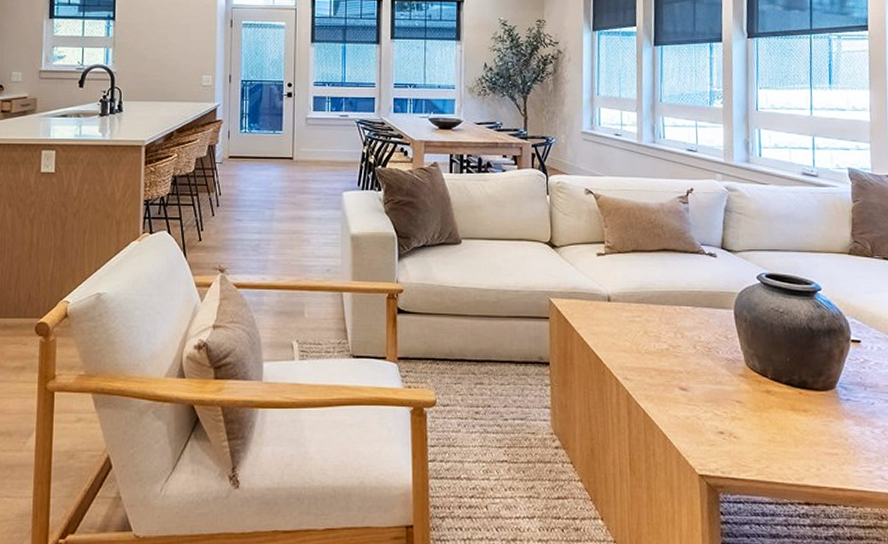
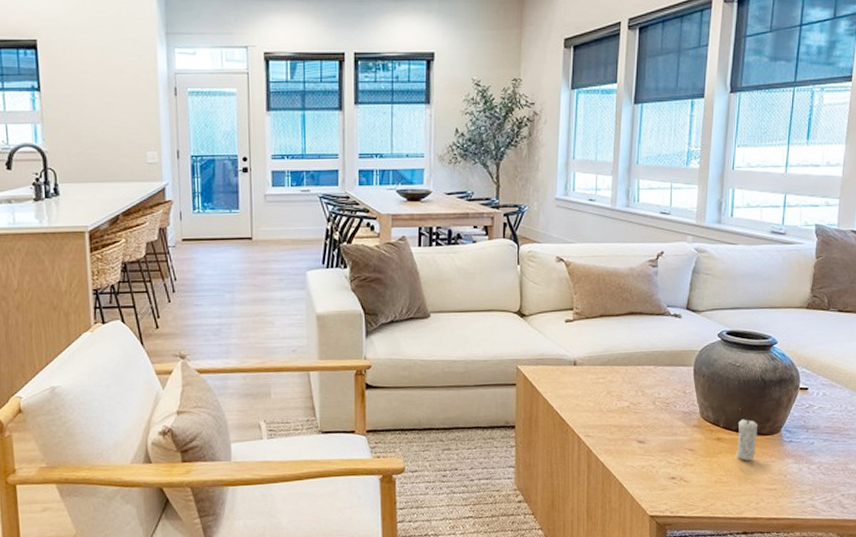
candle: none [788,367,810,419] -> present [735,415,759,461]

